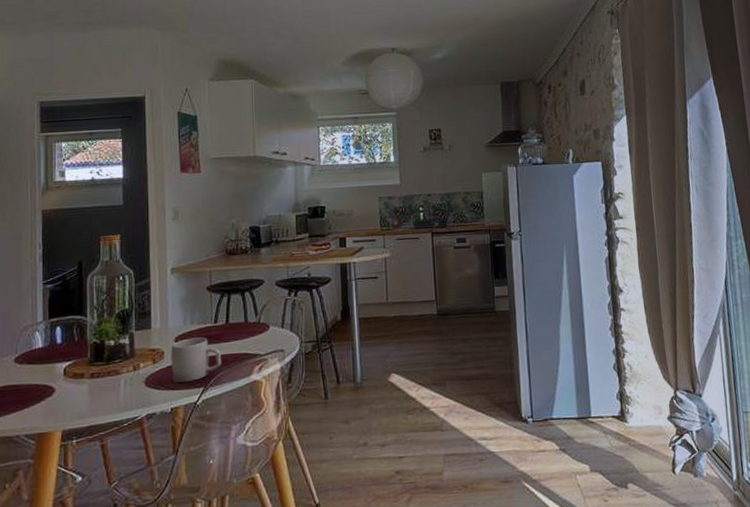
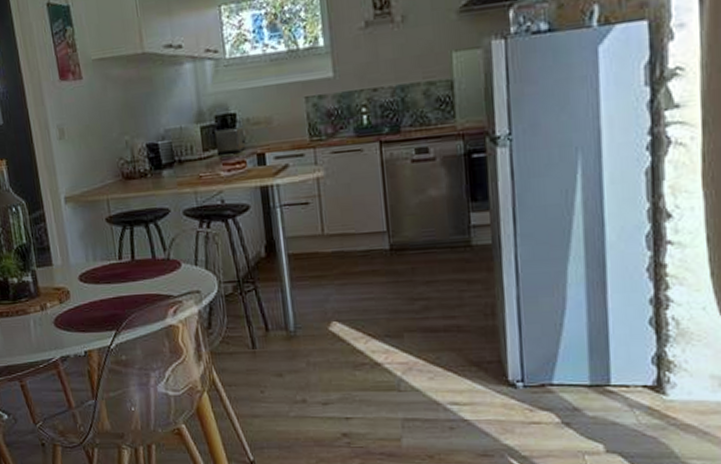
mug: present [171,337,221,383] -> none [76,275,132,325]

